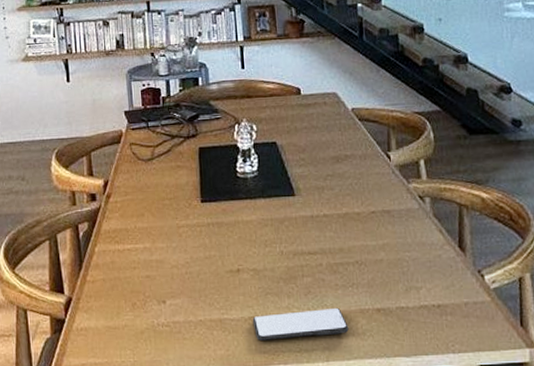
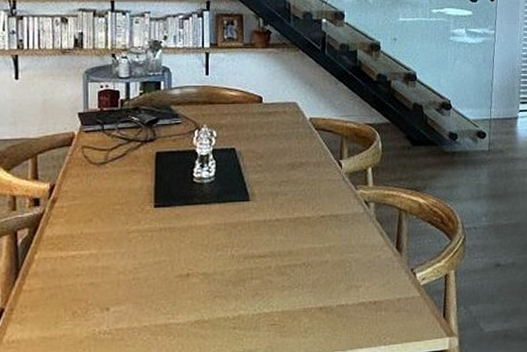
smartphone: present [252,309,349,341] -> none [199,309,292,343]

